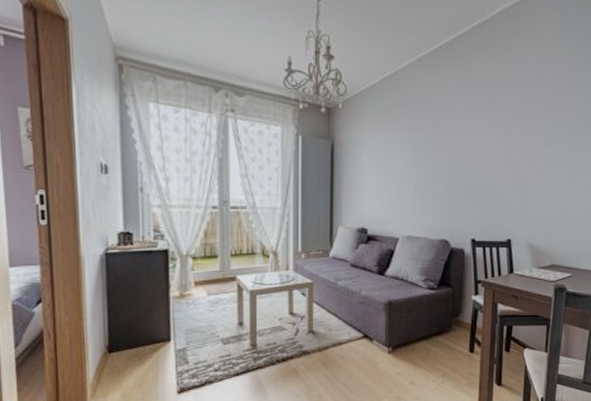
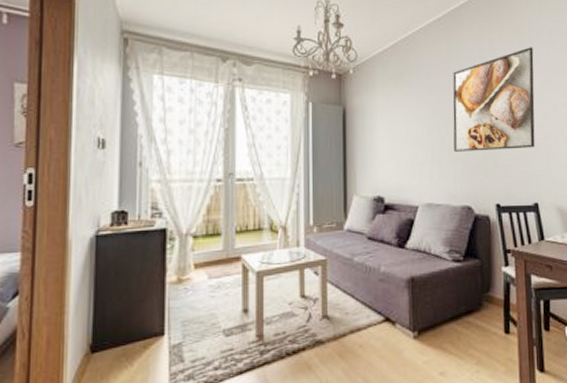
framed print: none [436,86,522,189] -> present [453,47,535,152]

